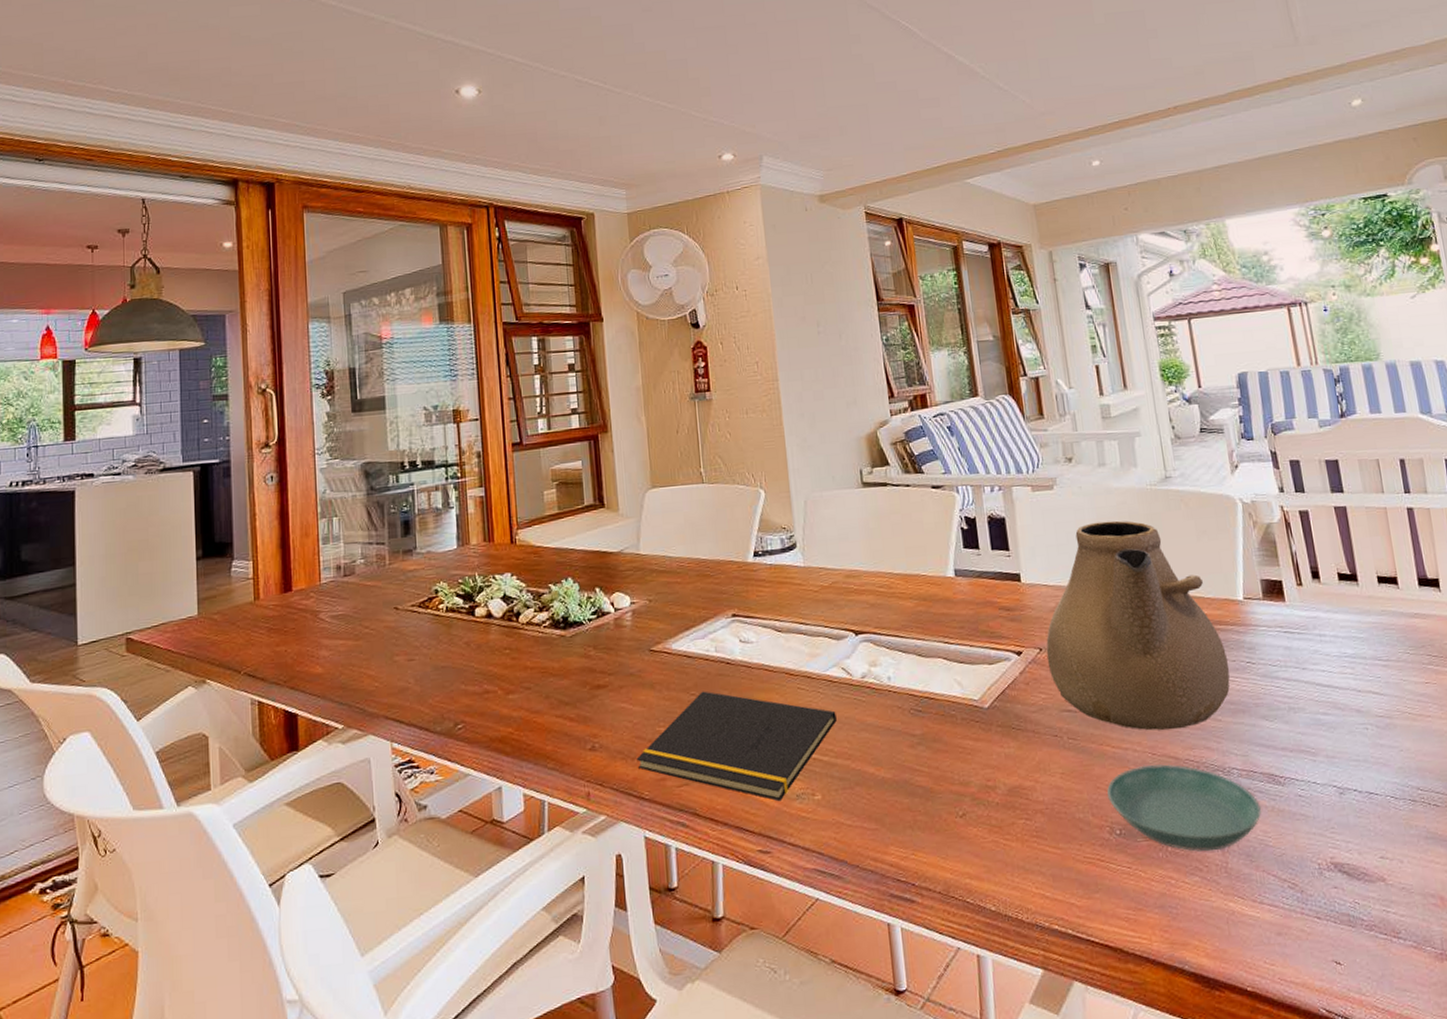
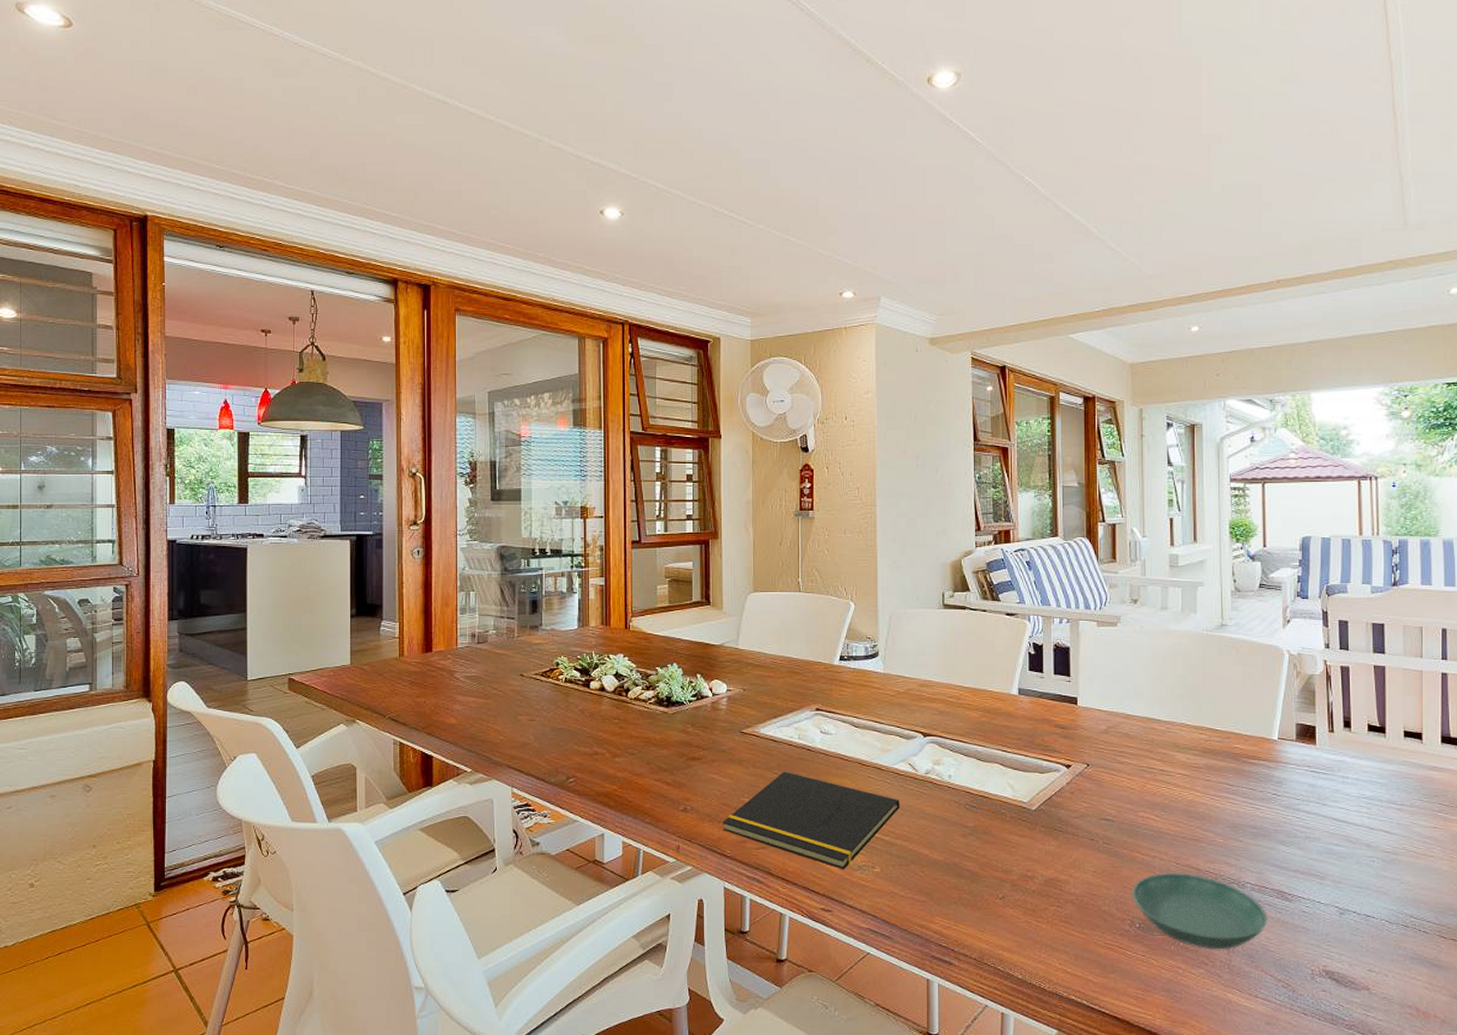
teapot: present [1046,520,1230,731] -> none [1093,659,1257,845]

